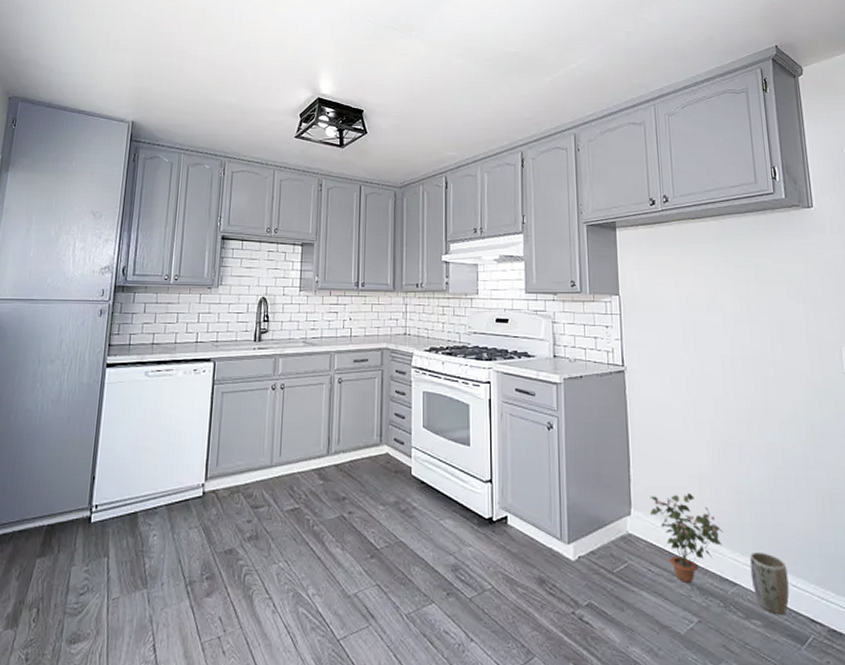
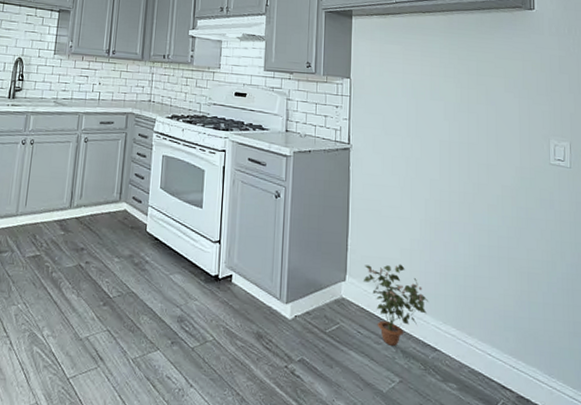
plant pot: present [749,552,790,614] -> none [450,322,484,379]

